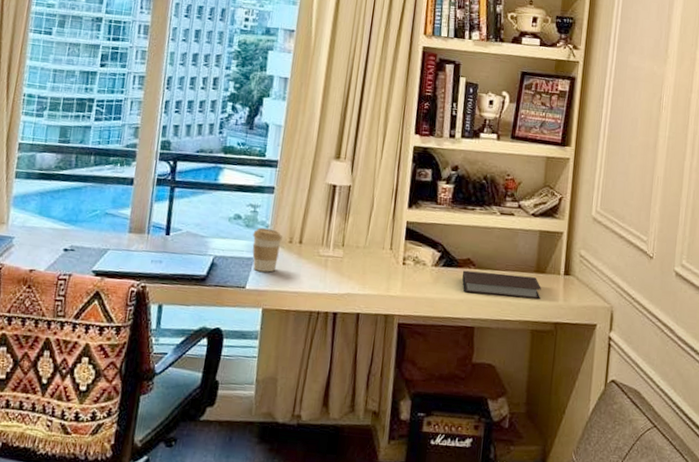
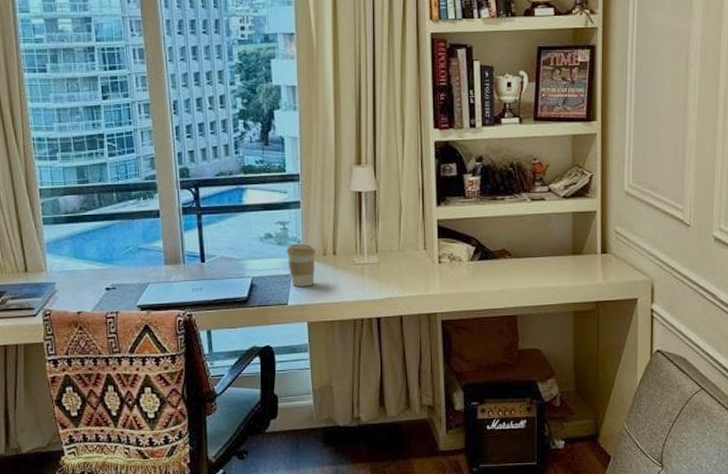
notebook: present [462,270,541,299] -> none [499,260,579,283]

